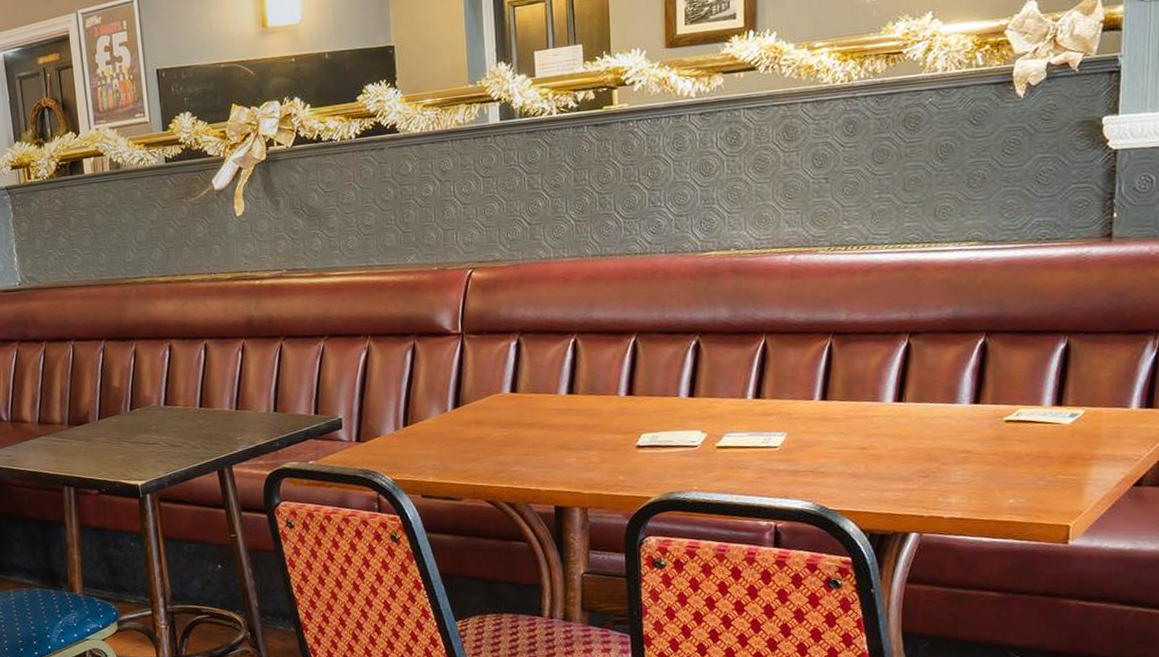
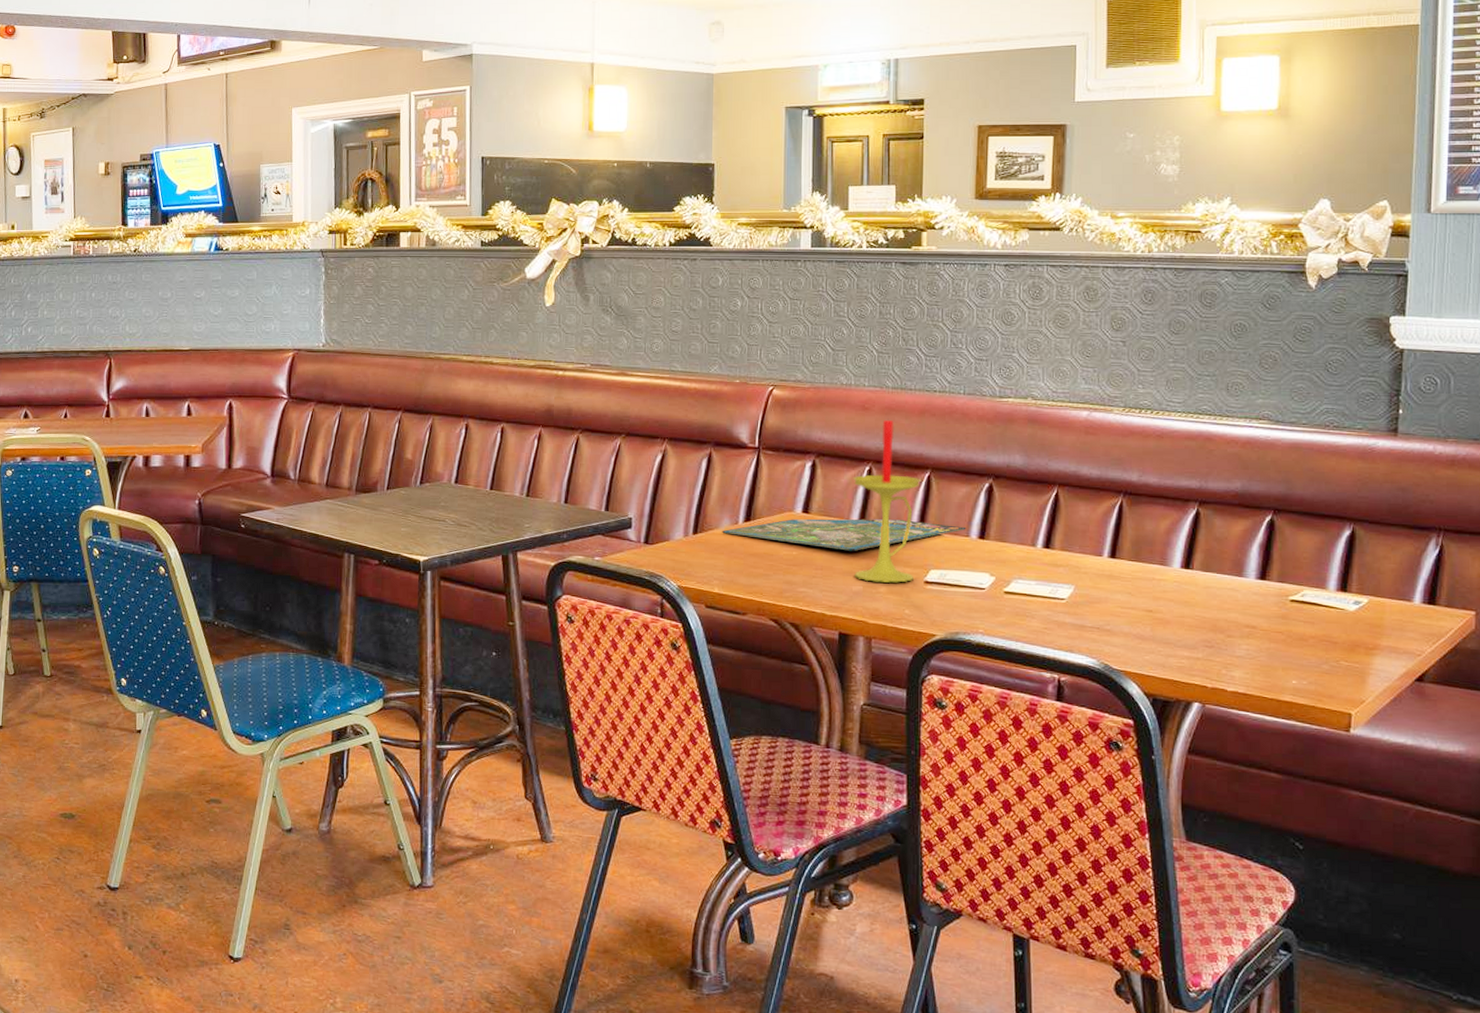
board game: none [432,387,675,425] -> present [722,518,966,551]
candle: none [558,288,627,453] -> present [853,419,921,583]

